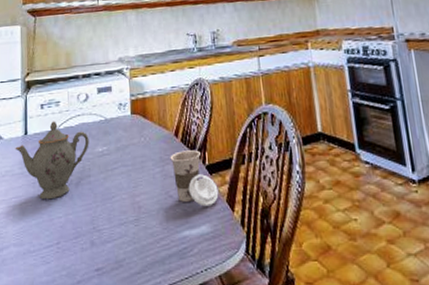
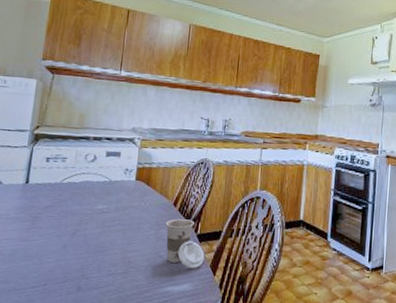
teapot: present [15,121,89,200] -> none [13,174,91,246]

